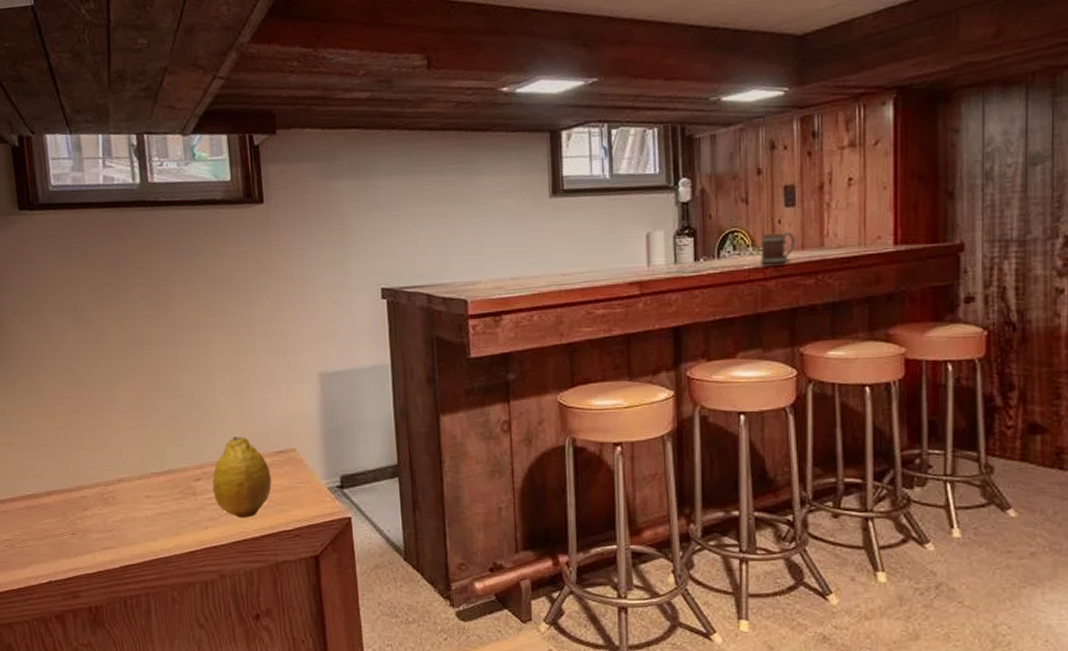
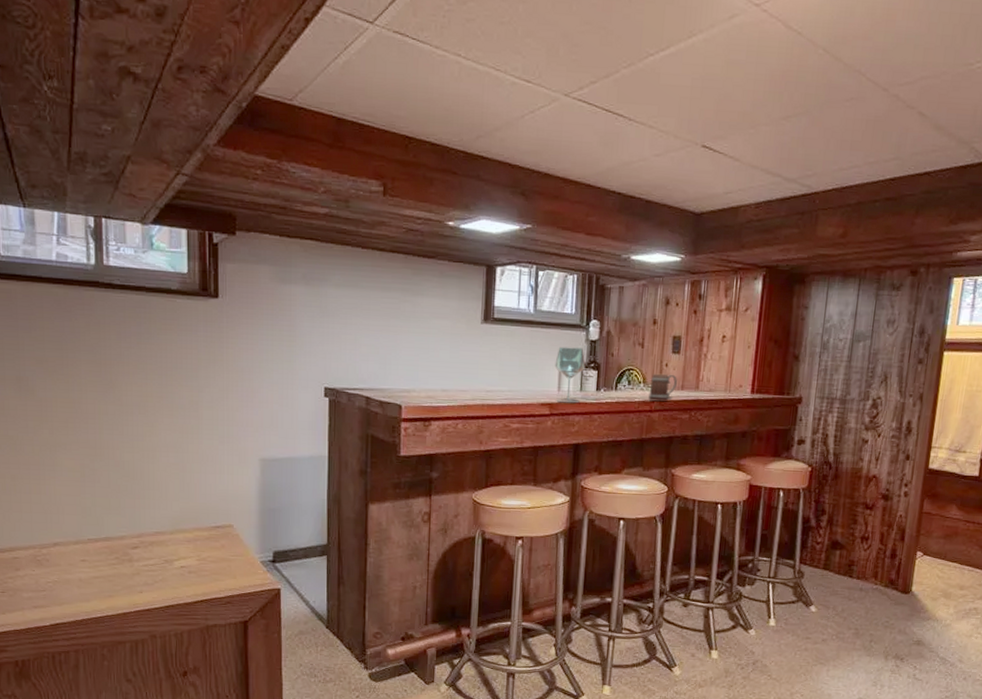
lemon: present [212,436,272,518] -> none [149,510,207,585]
wine glass: none [640,212,678,280] -> present [554,347,586,403]

